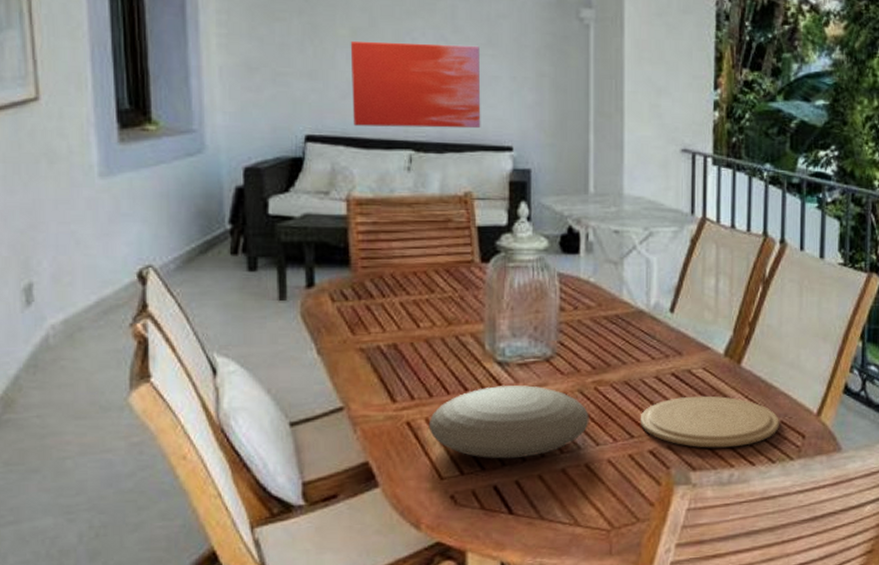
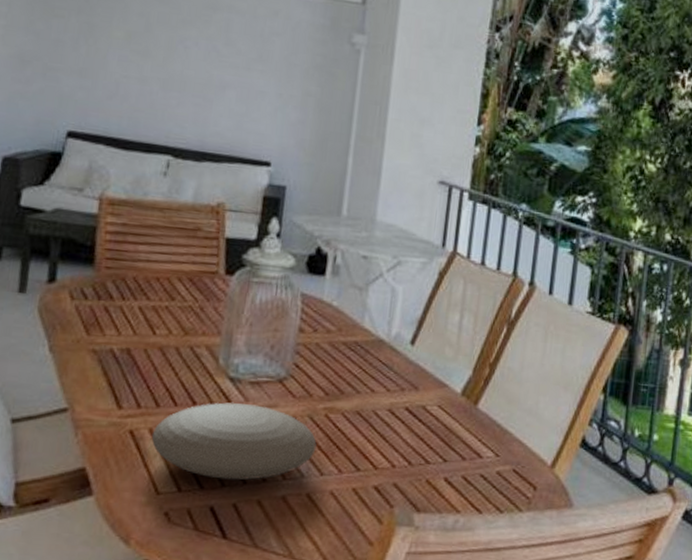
wall art: present [350,40,481,129] -> none [116,43,250,141]
plate: present [640,395,779,448] -> none [367,433,511,492]

